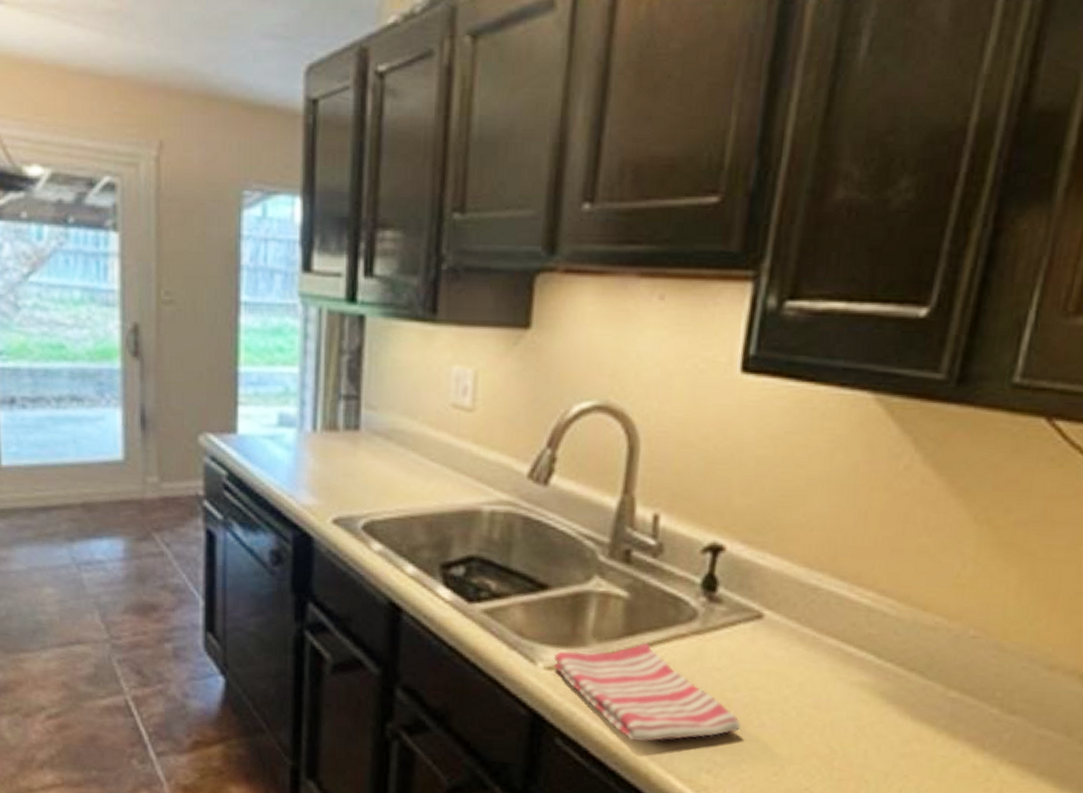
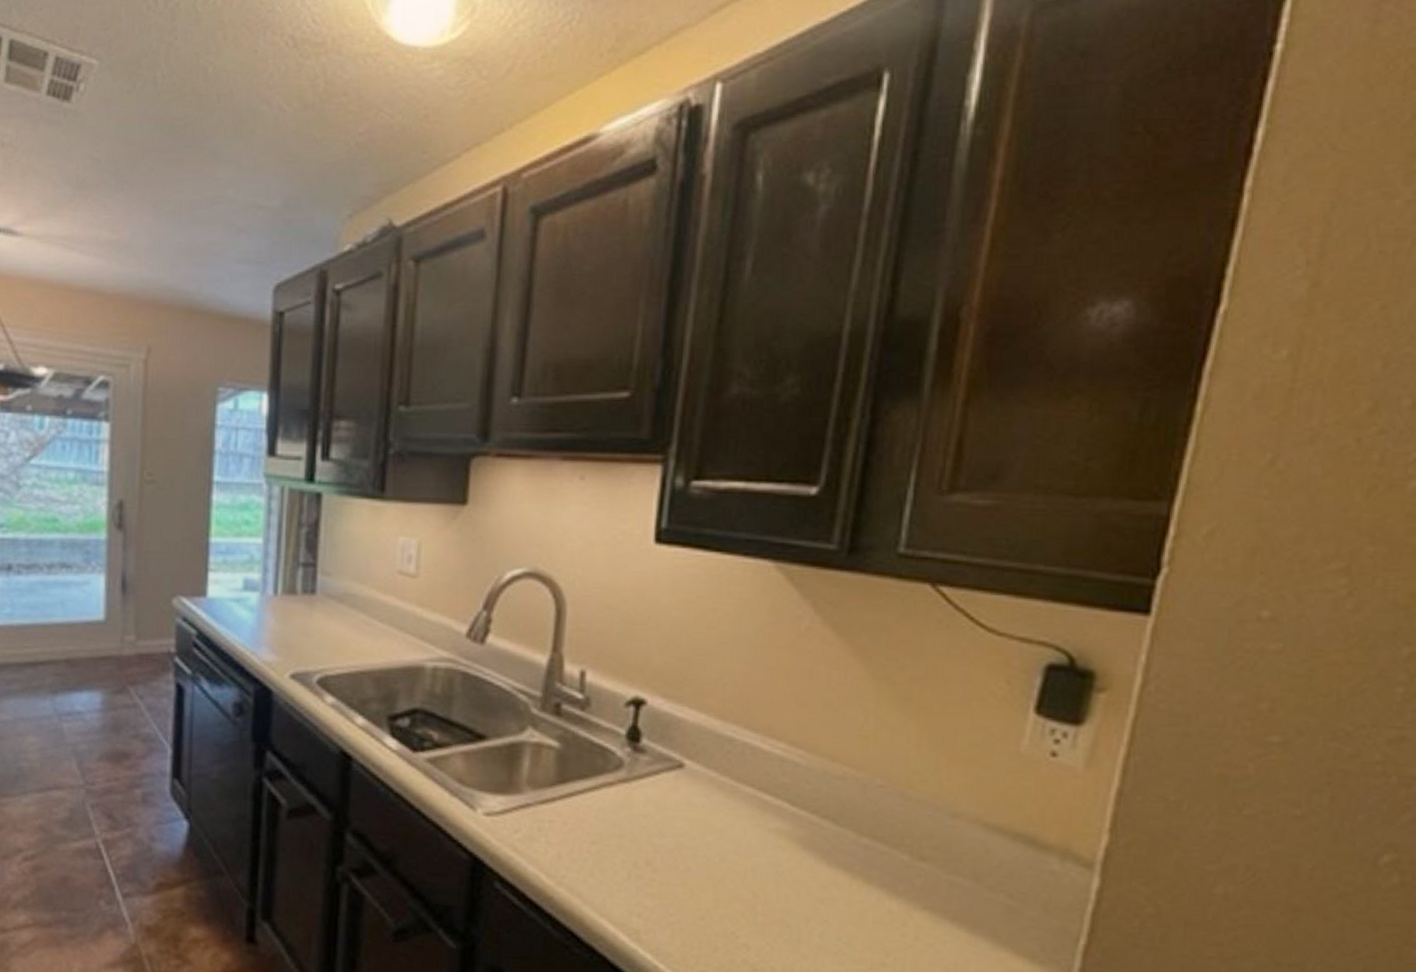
dish towel: present [552,642,742,743] -> none [491,790,669,887]

